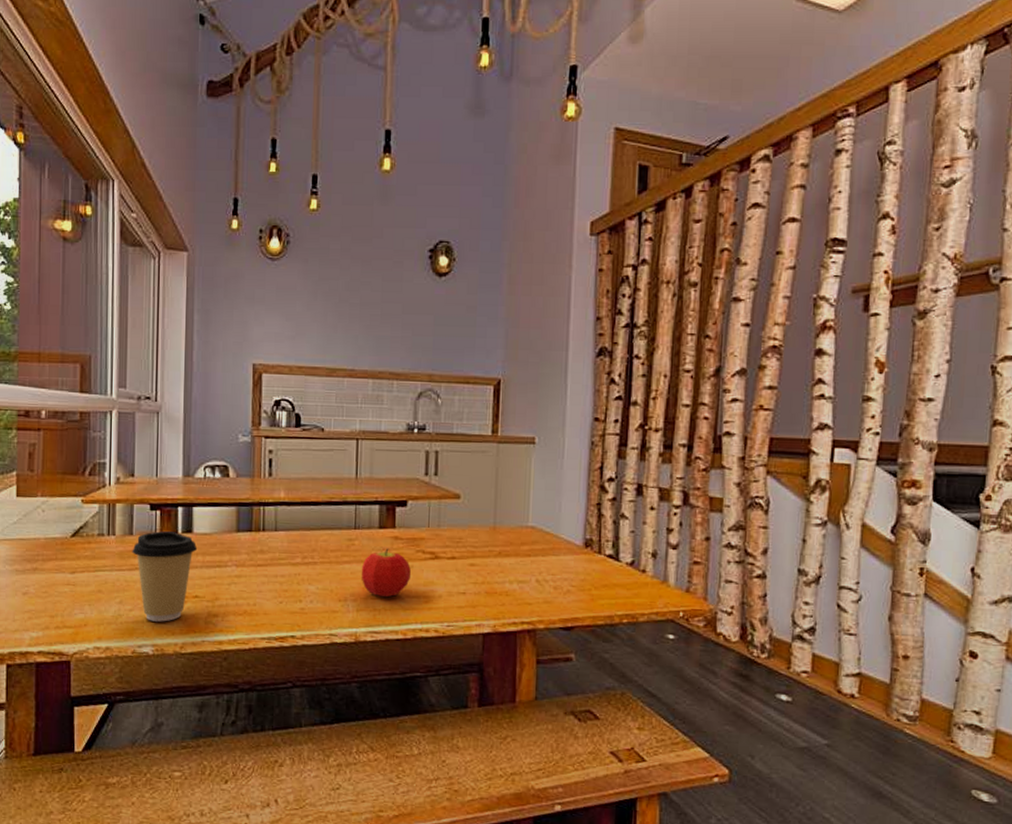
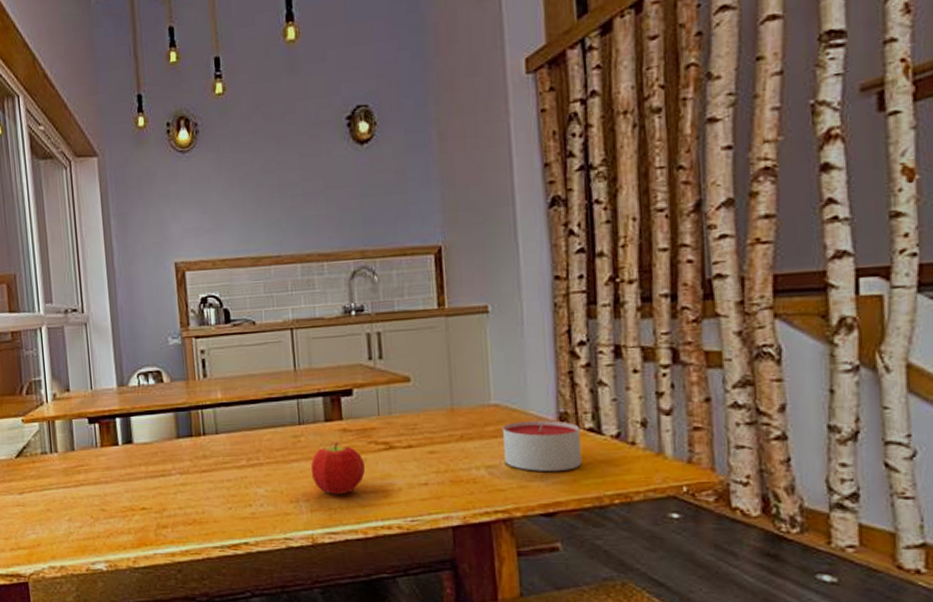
coffee cup: present [132,531,198,622] -> none [75,444,140,537]
candle: none [534,544,601,591] -> present [502,420,582,471]

